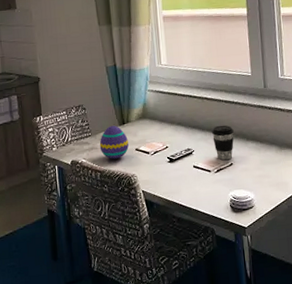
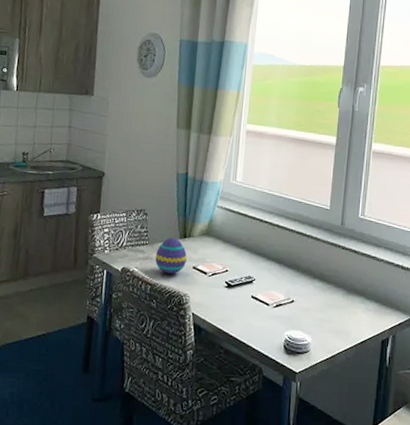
coffee cup: present [212,125,234,160] -> none [277,257,301,296]

